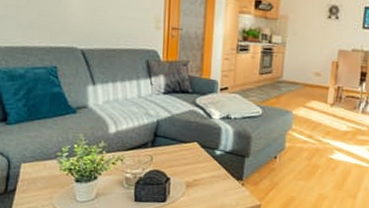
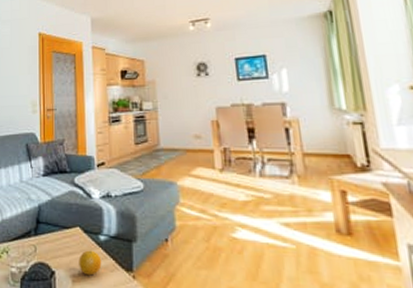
fruit: none [193,162,216,183] -> present [79,250,102,276]

